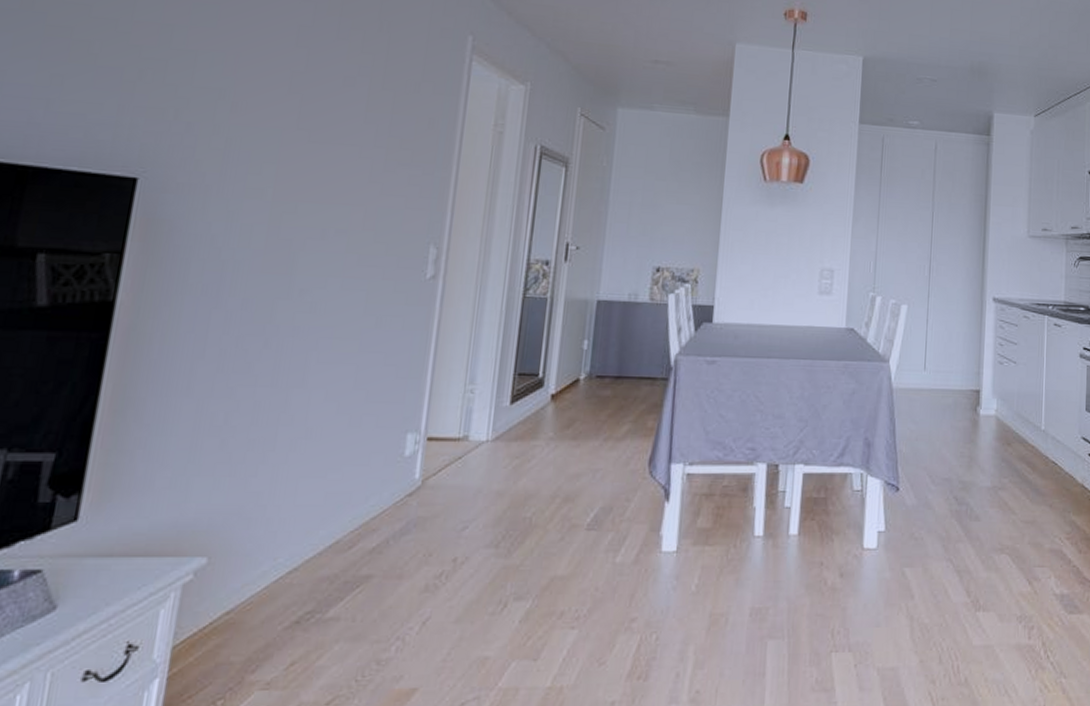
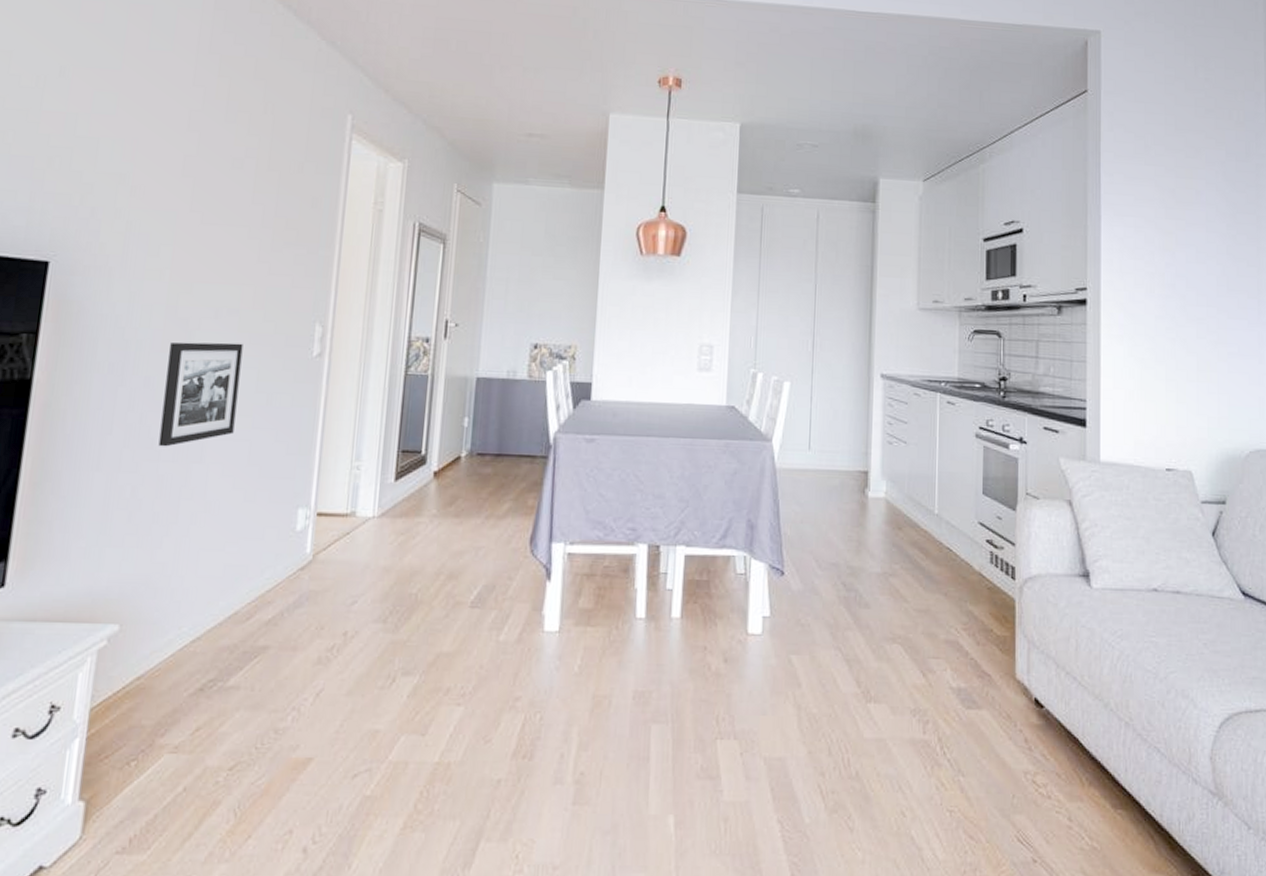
picture frame: none [256,263,352,372] -> present [158,342,243,447]

